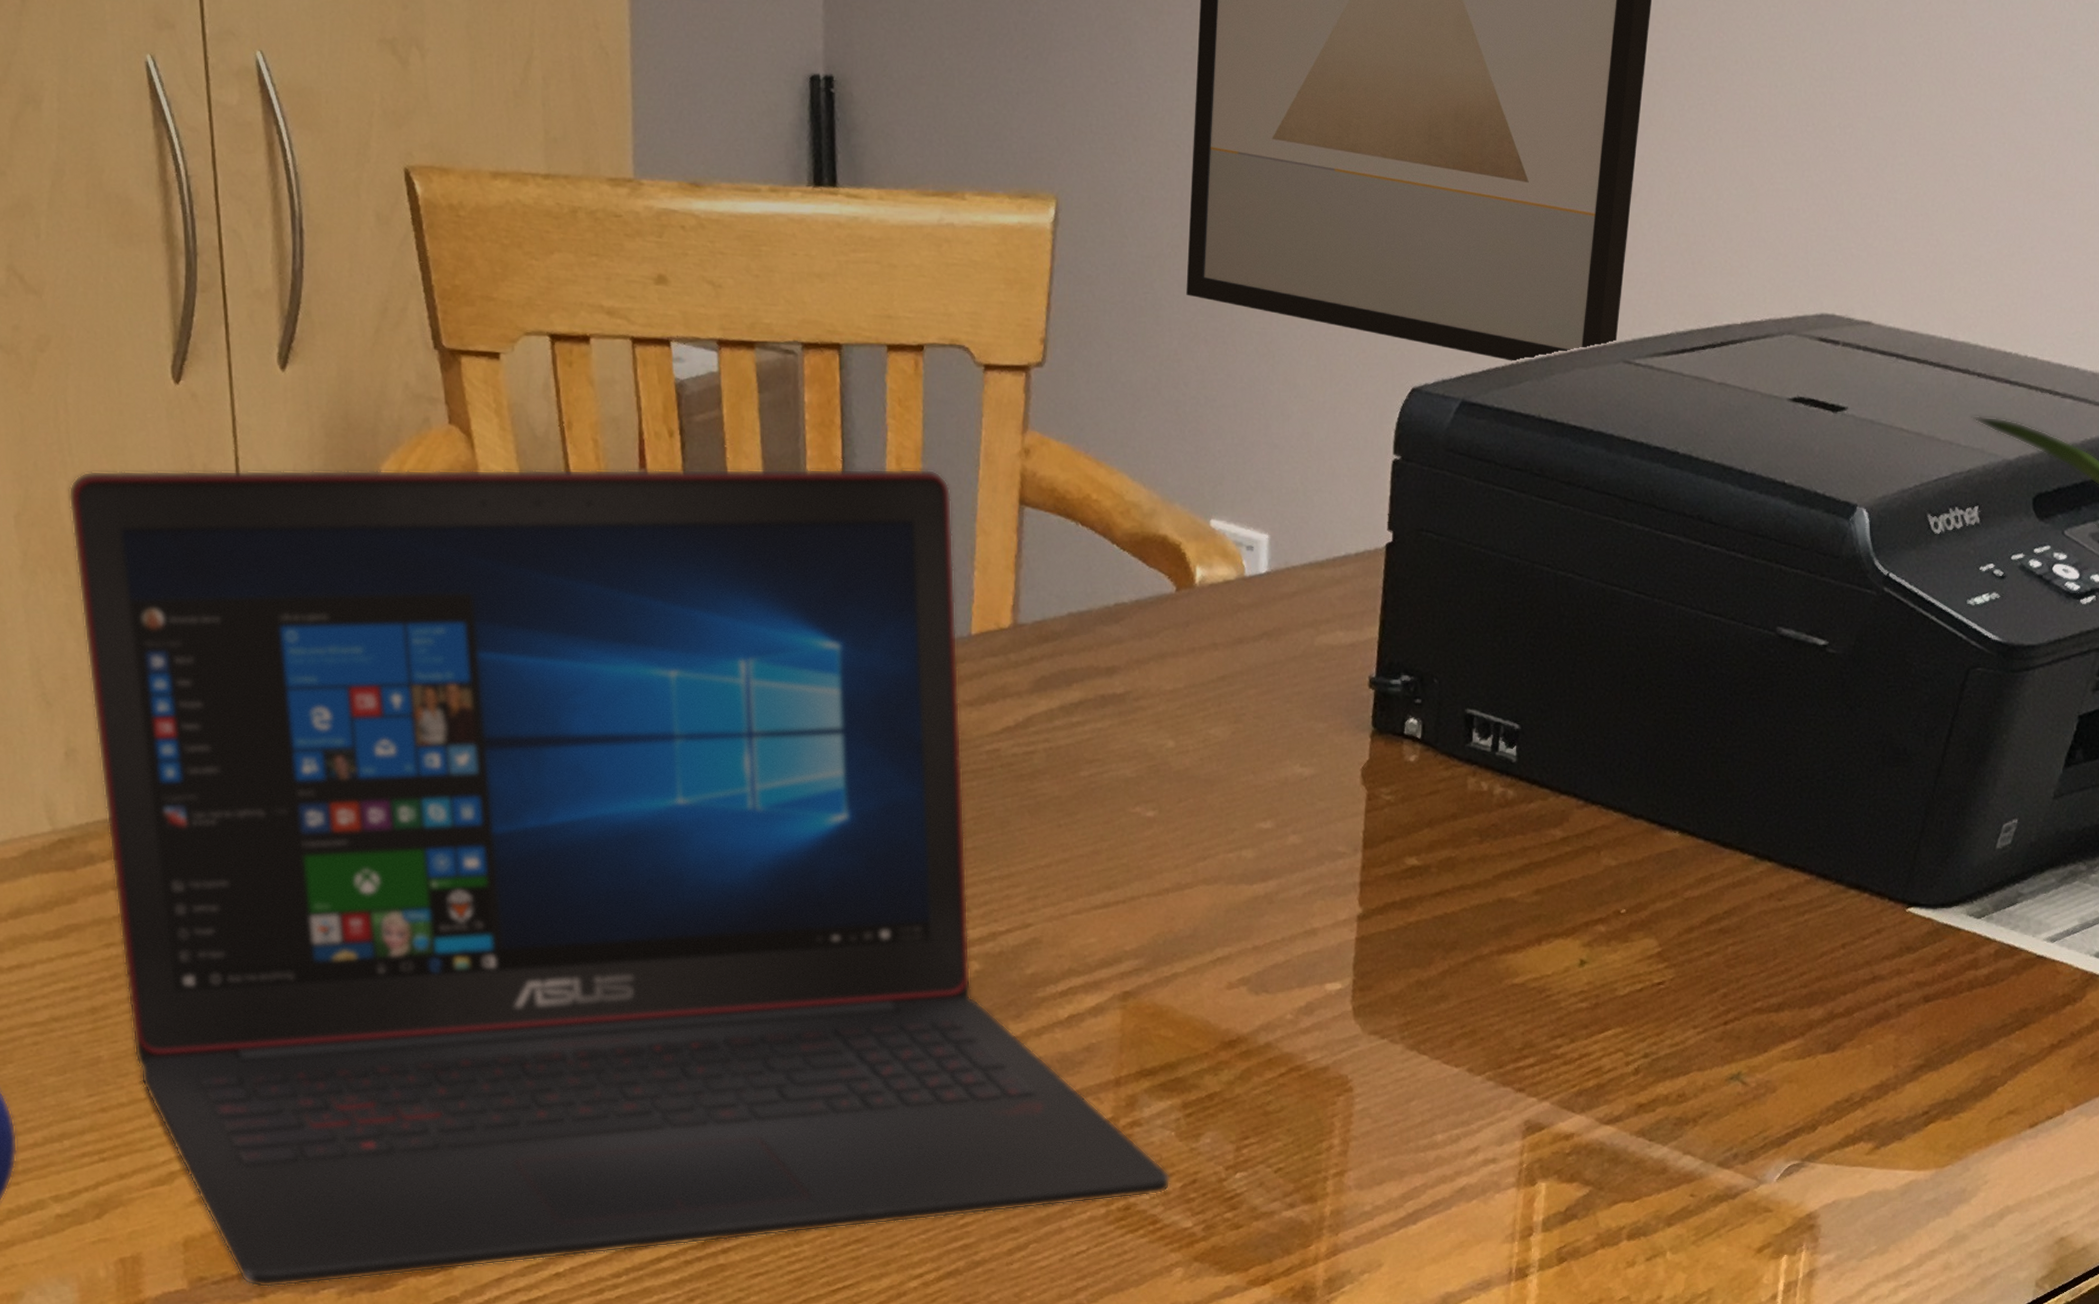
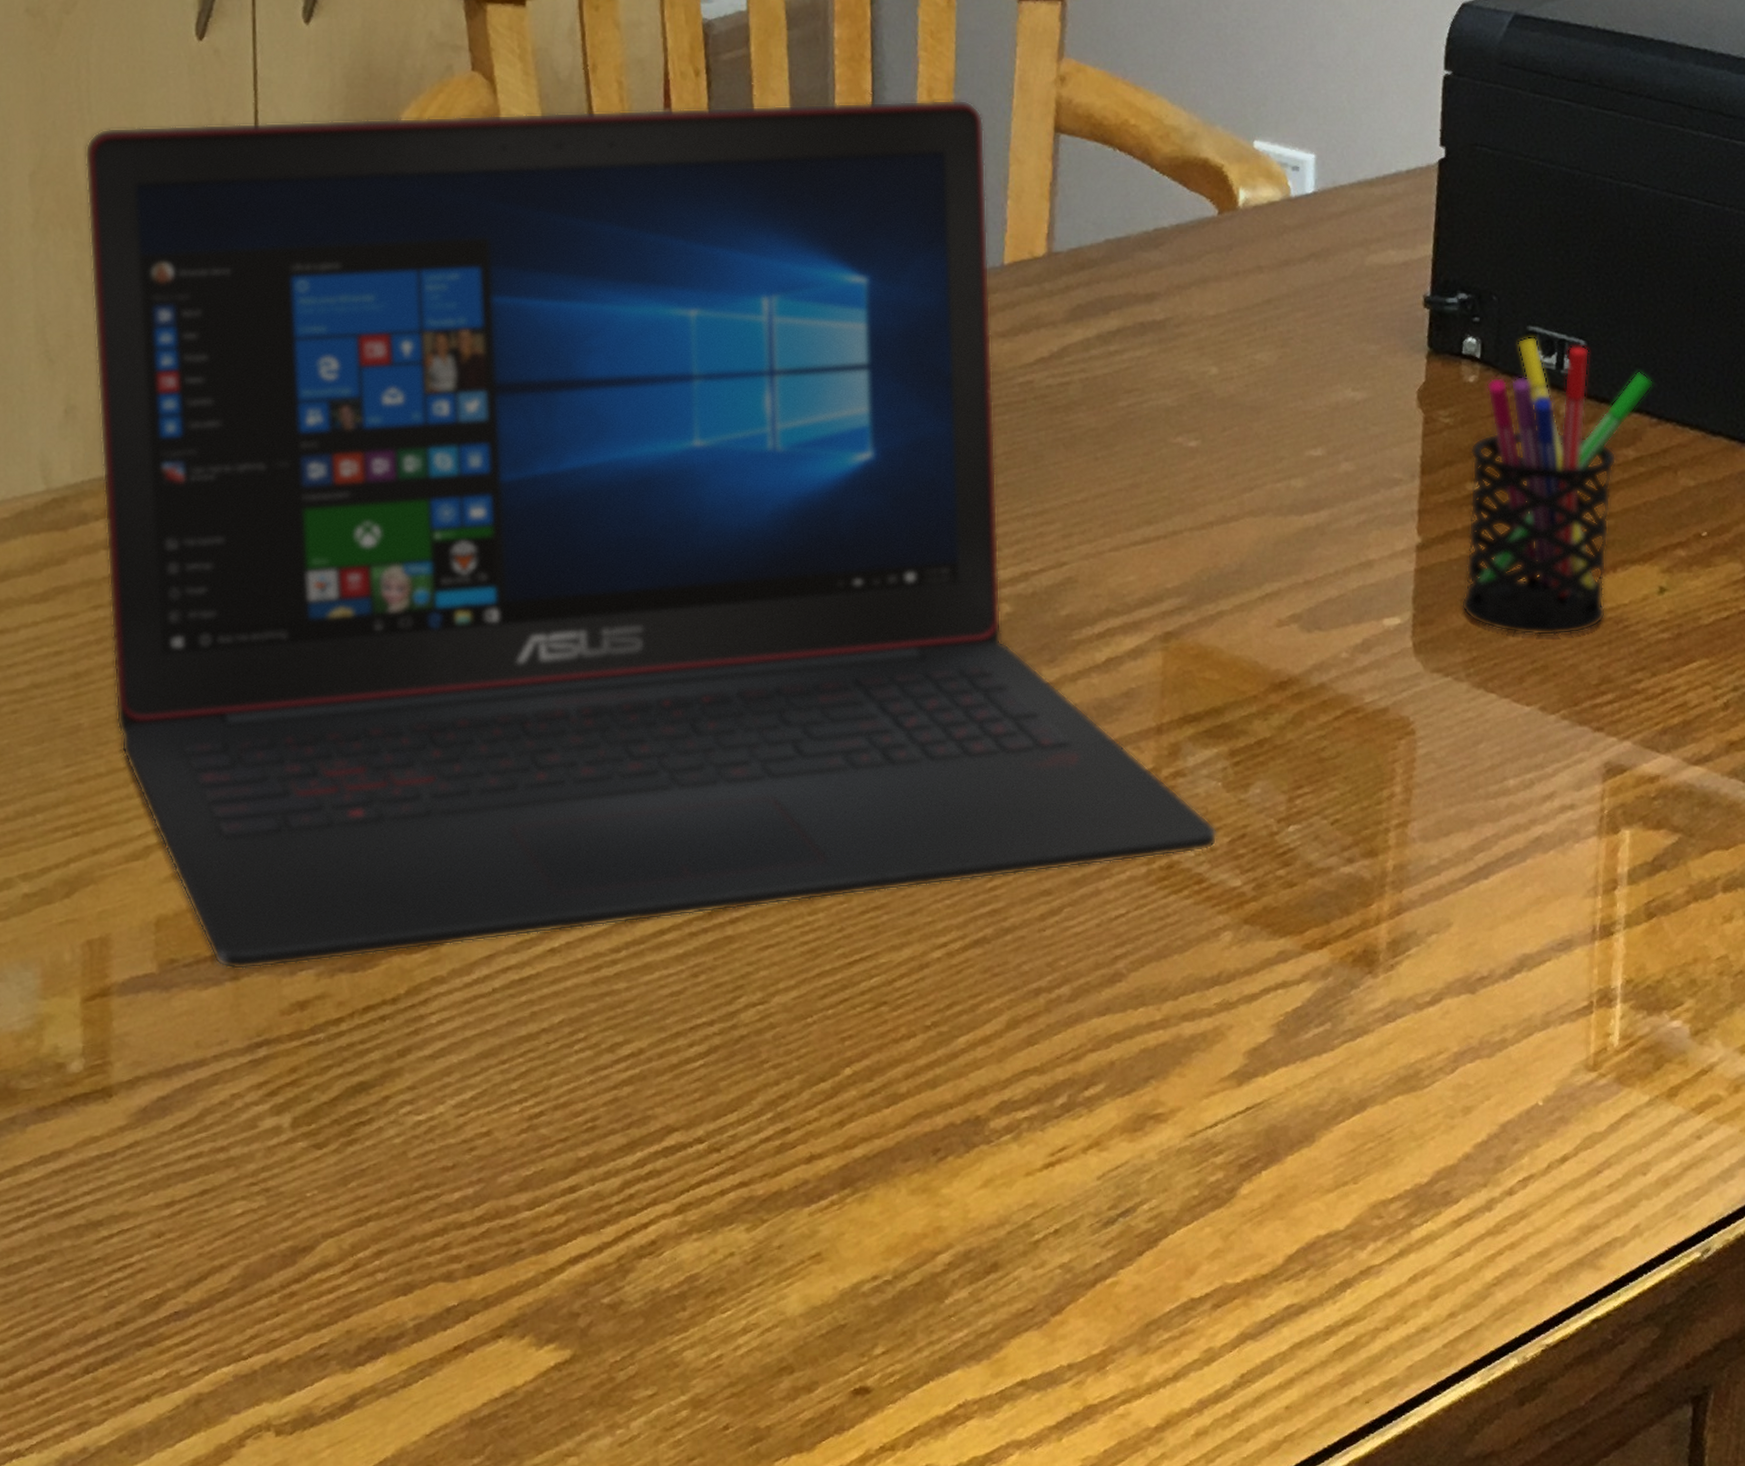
pen holder: none [1397,718,1582,1003] -> present [1460,336,1654,636]

